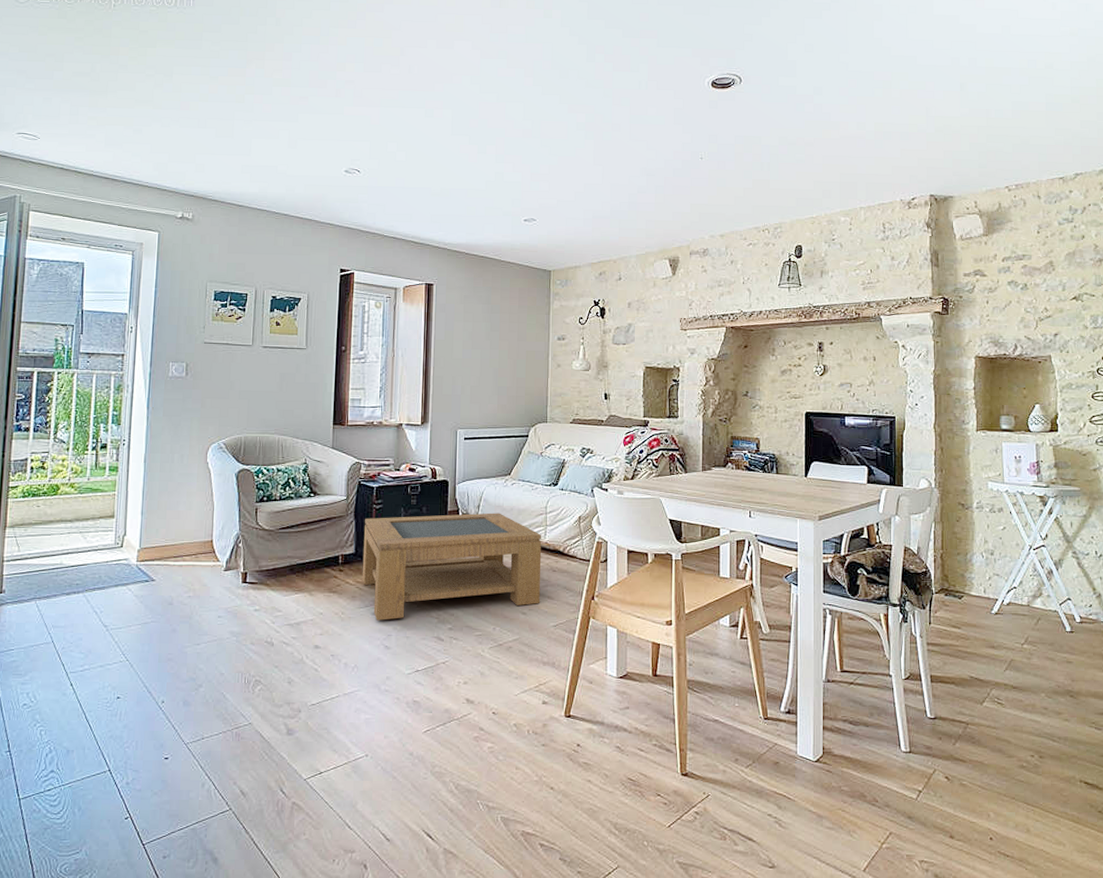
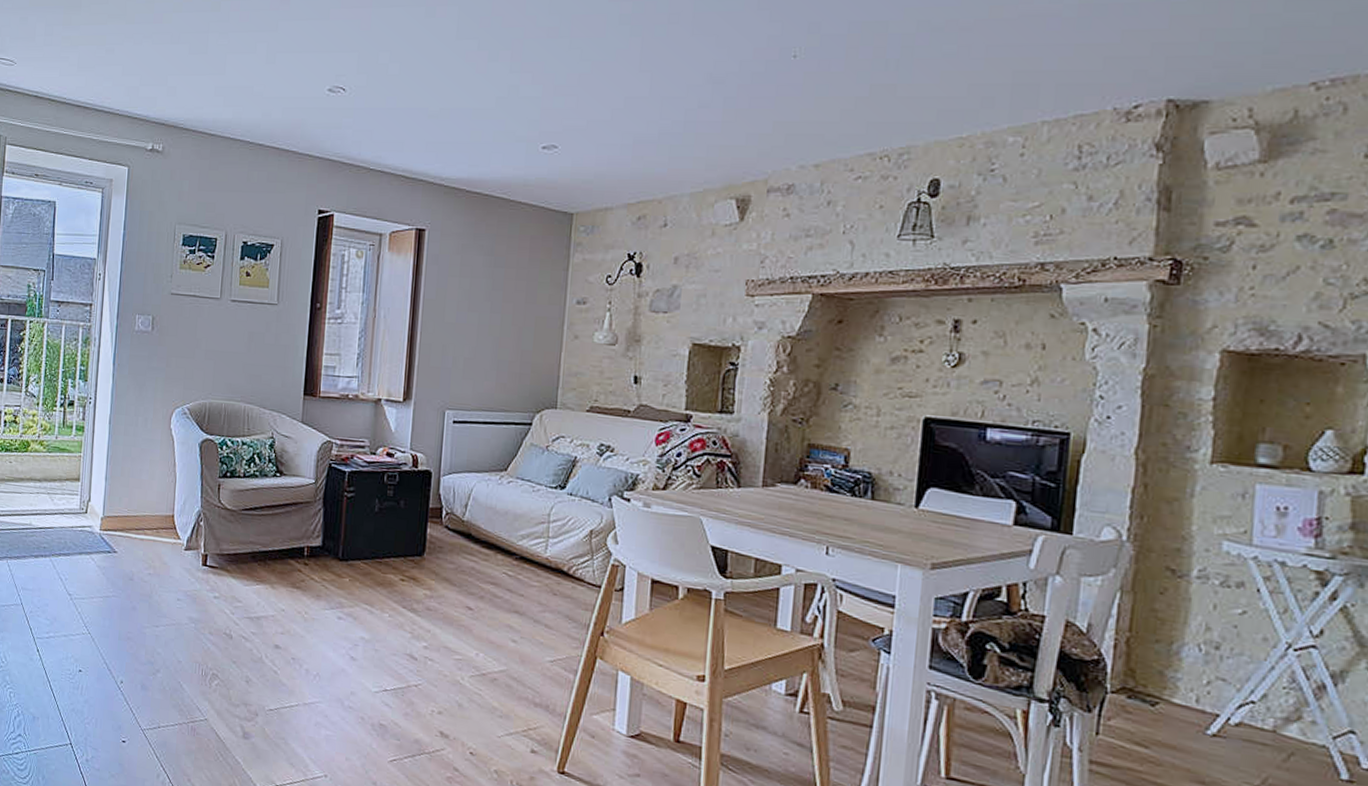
coffee table: present [362,512,542,621] -> none [328,506,542,632]

